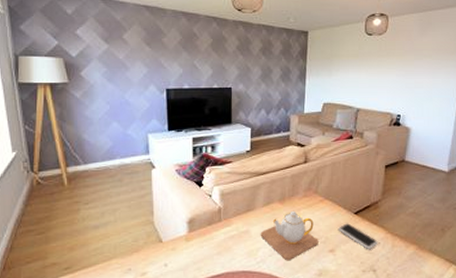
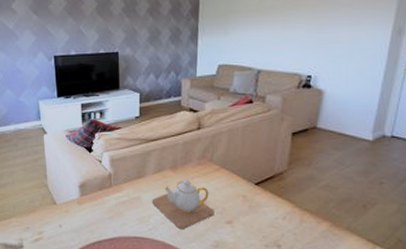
smartphone: present [338,223,378,249] -> none [236,194,283,223]

